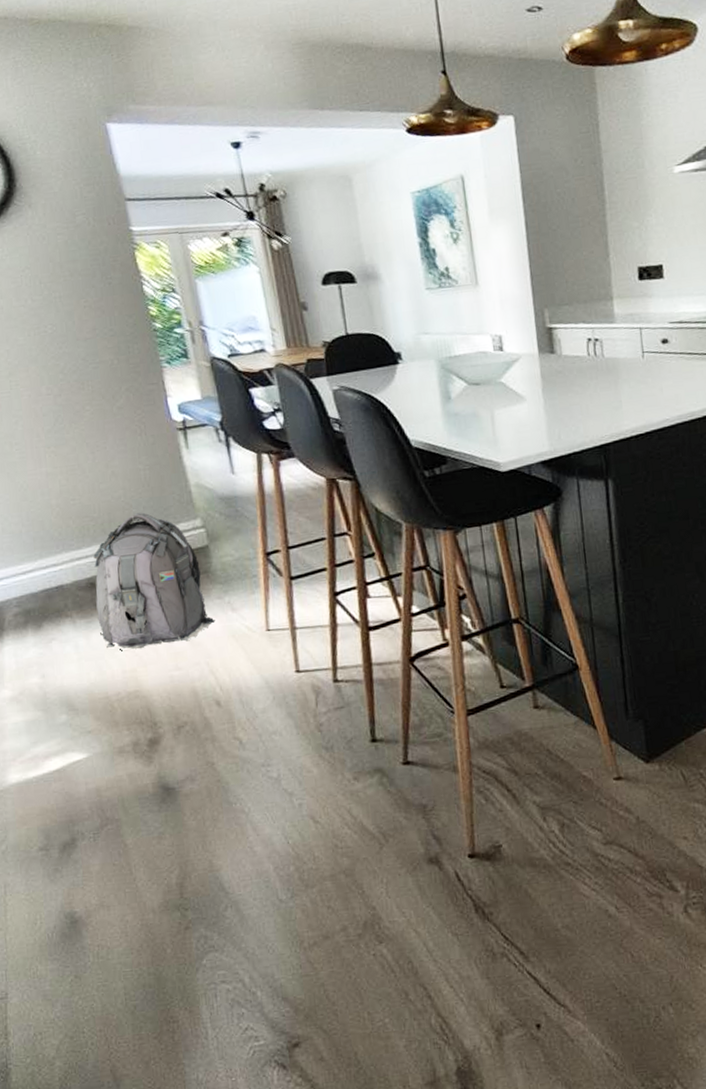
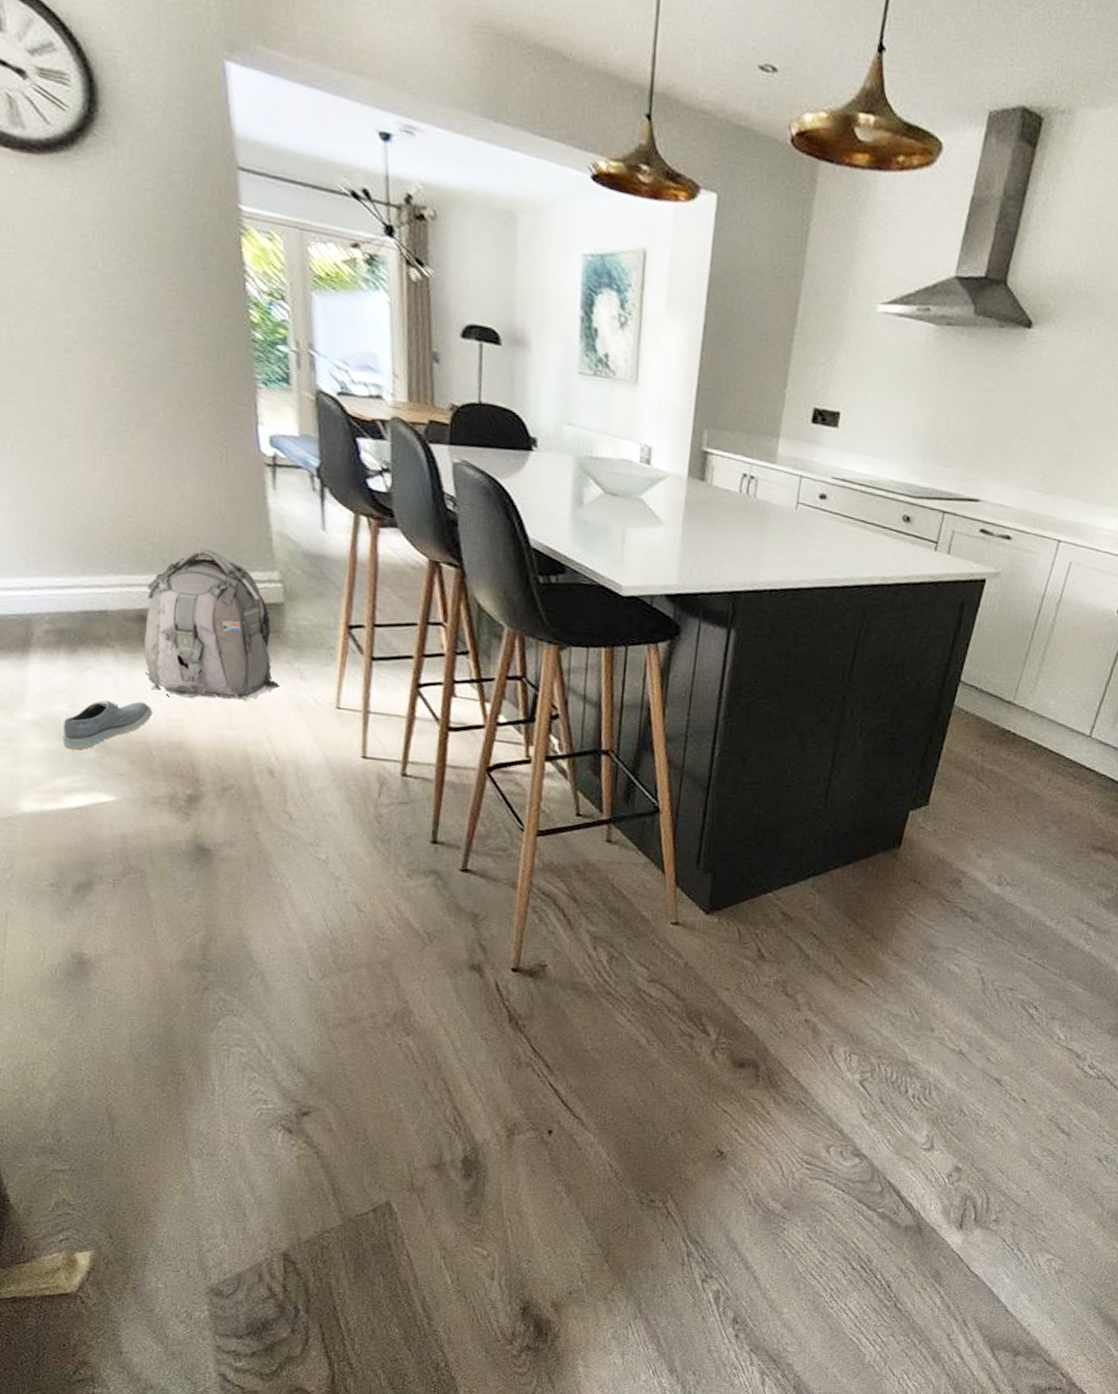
shoe: none [36,660,110,717] -> present [62,700,152,750]

